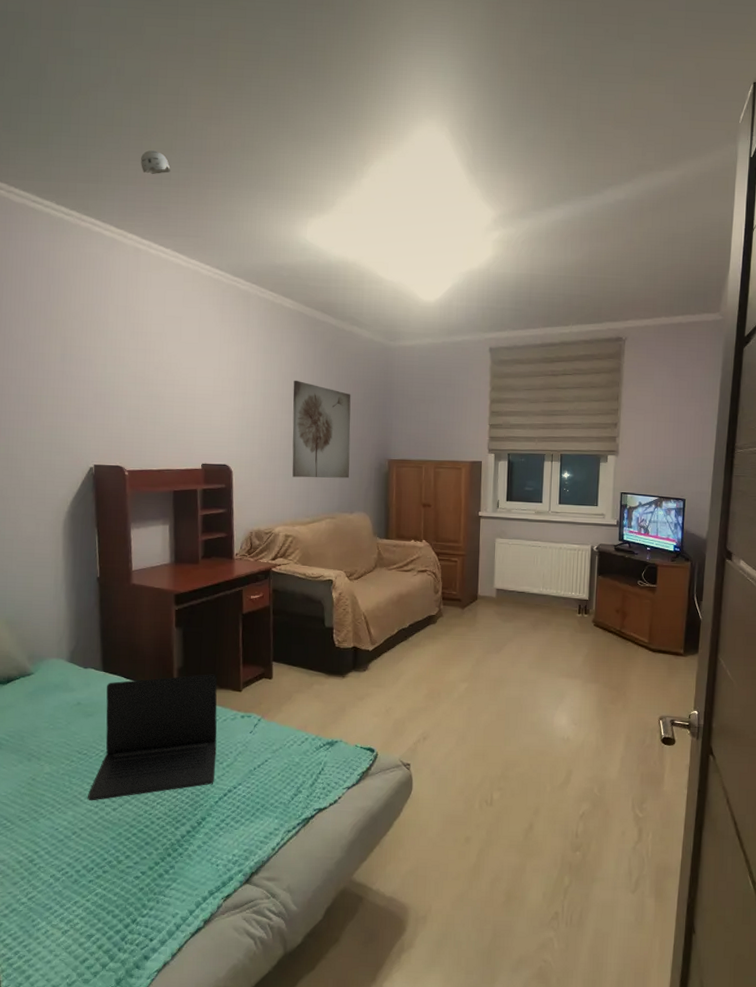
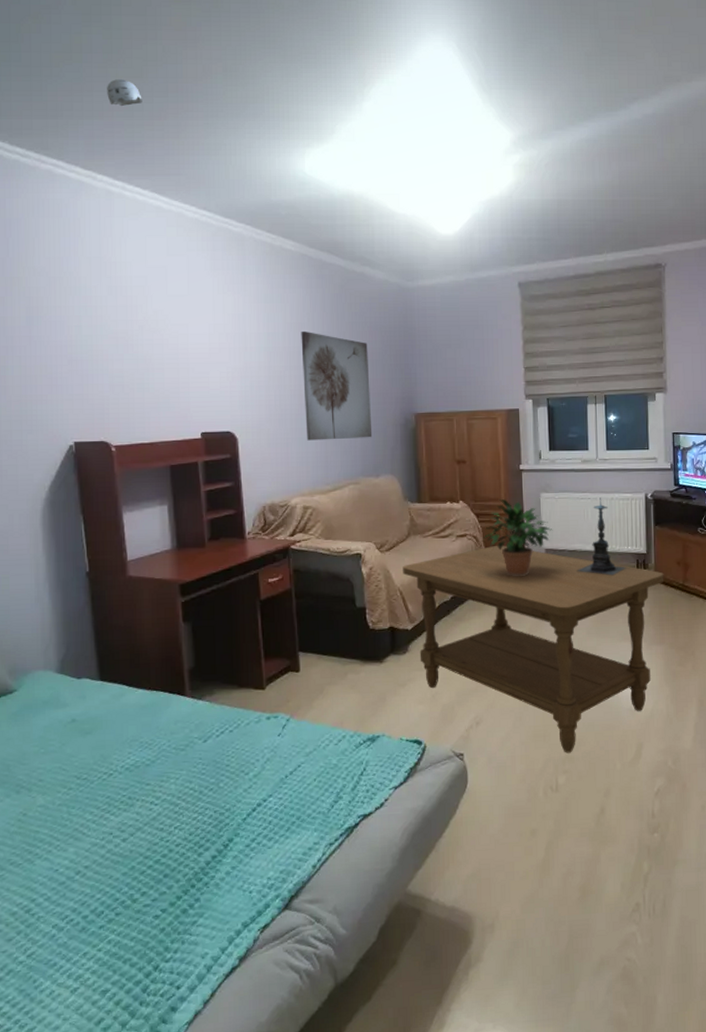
laptop: present [88,674,217,801] -> none [92,672,241,833]
coffee table: none [368,582,603,773] -> present [403,546,664,753]
potted plant: none [441,540,505,612] -> present [483,498,553,577]
candle holder: none [523,546,569,618] -> present [576,497,626,576]

